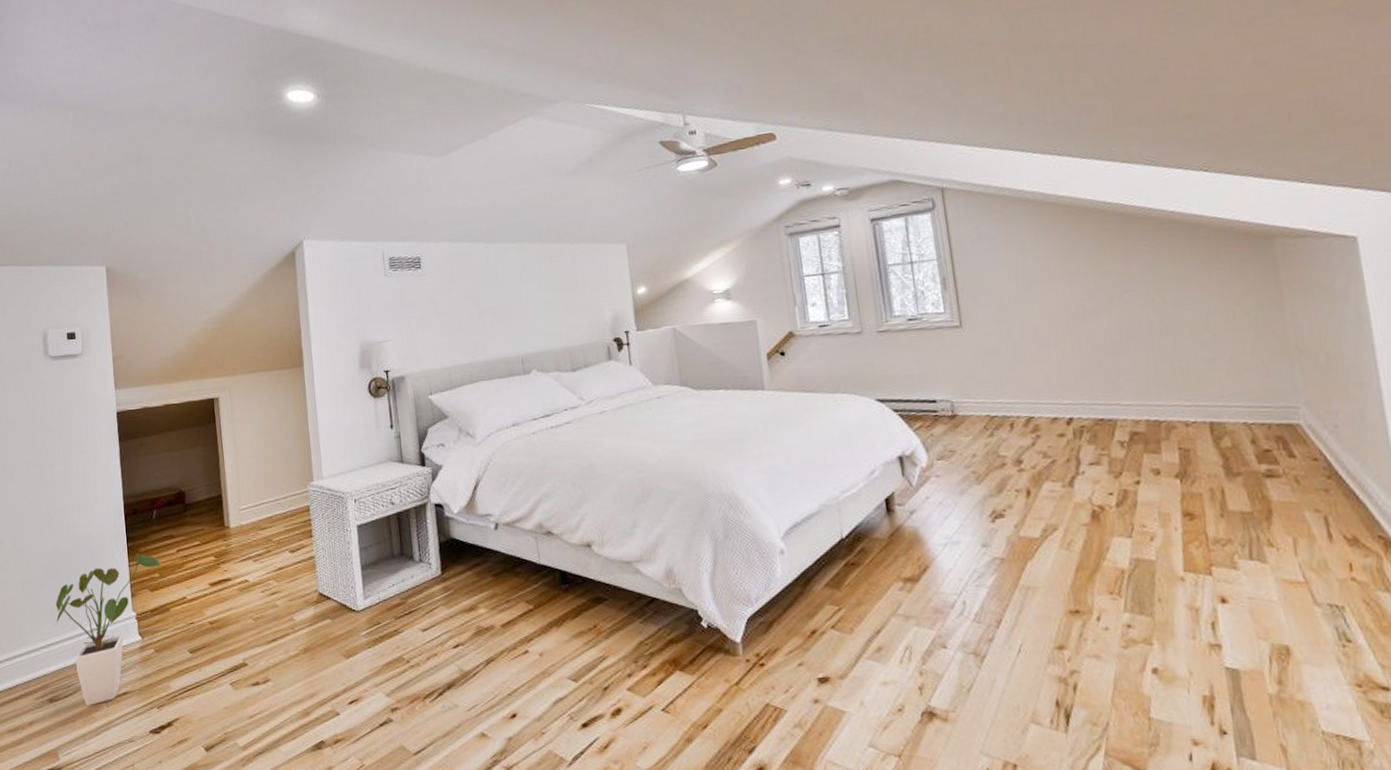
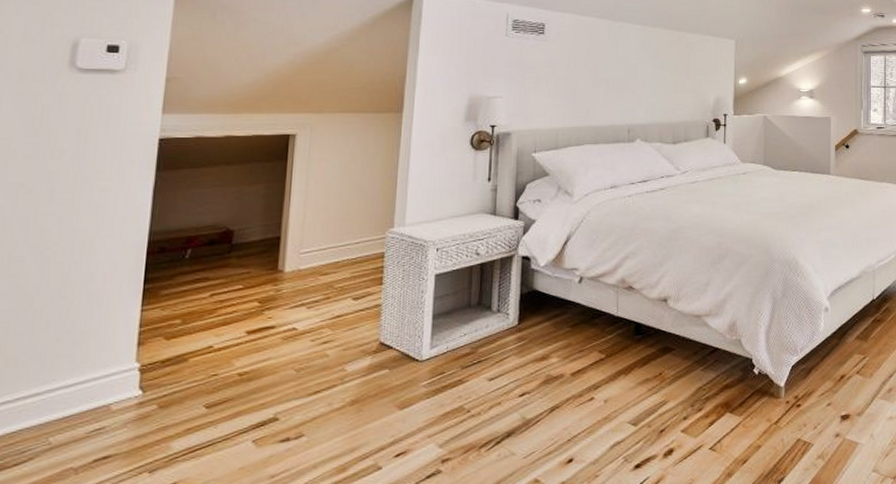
house plant: present [55,552,161,706] -> none [17,295,186,474]

